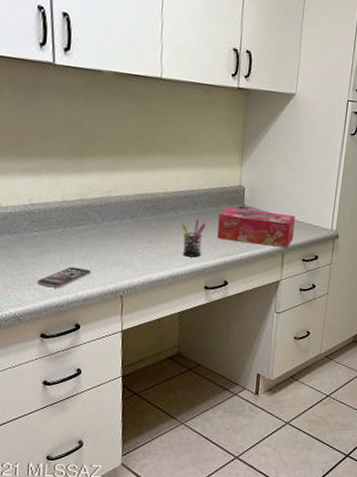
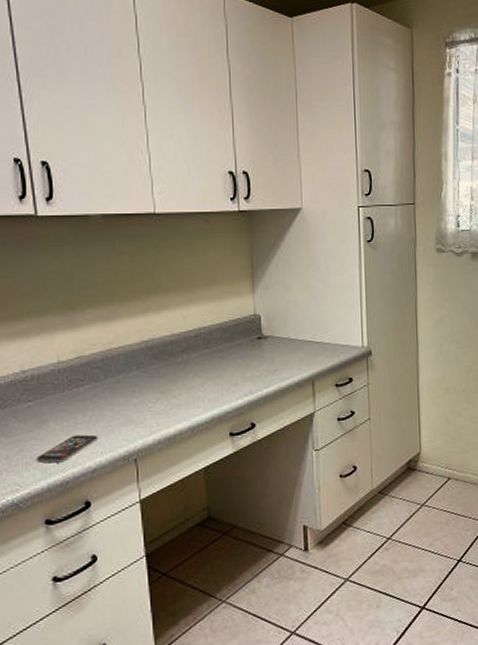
pen holder: present [181,219,206,258] -> none [194,358,223,403]
tissue box: present [217,207,296,248] -> none [235,337,323,377]

